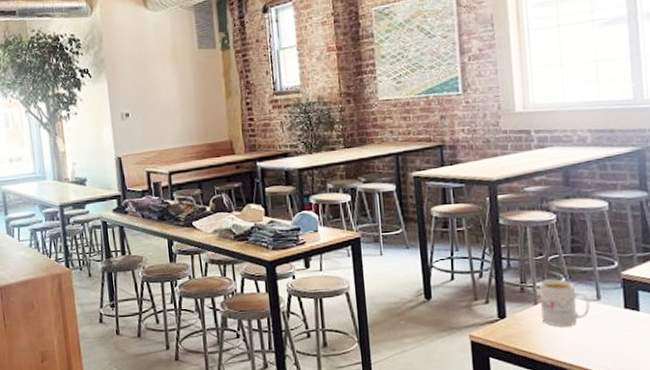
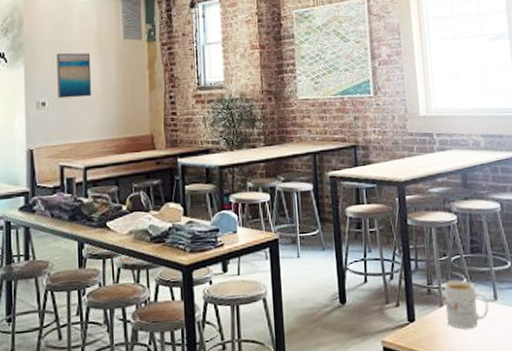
wall art: none [136,64,172,109] -> present [57,53,92,99]

